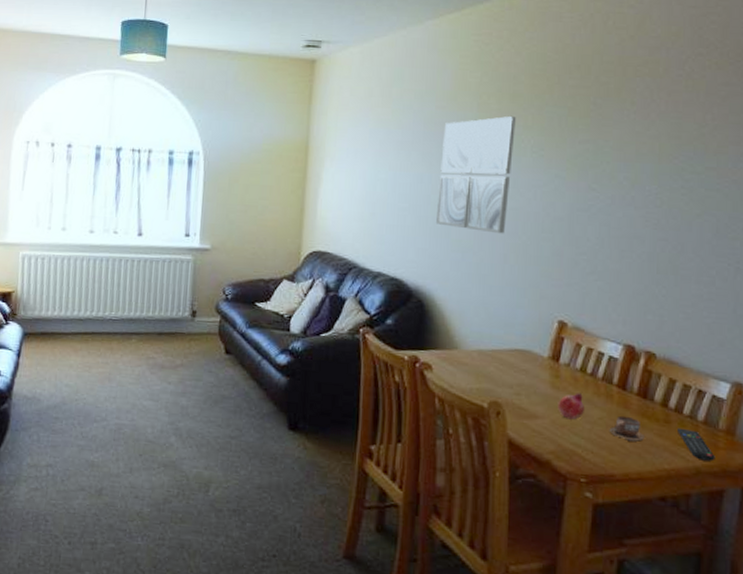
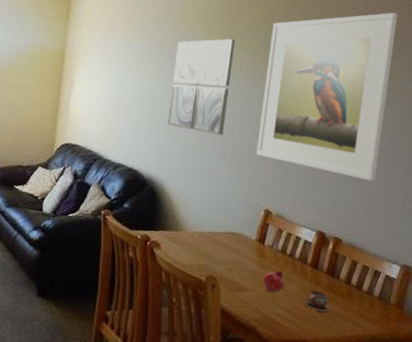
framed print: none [546,72,722,283] -> present [256,12,398,182]
remote control: present [678,427,715,461] -> none [358,301,387,330]

